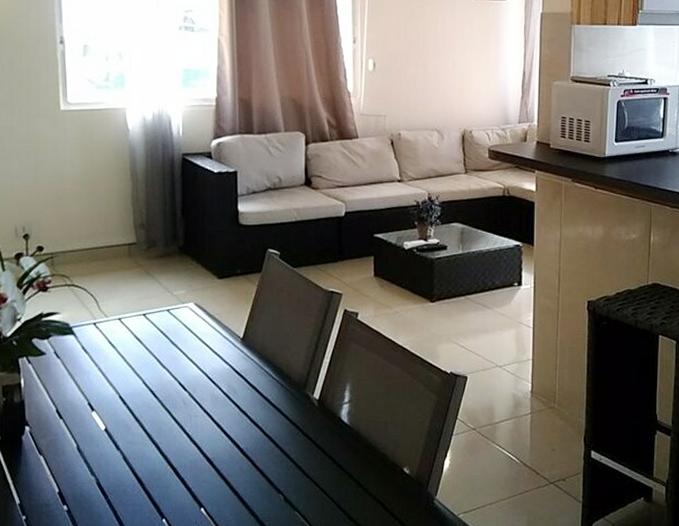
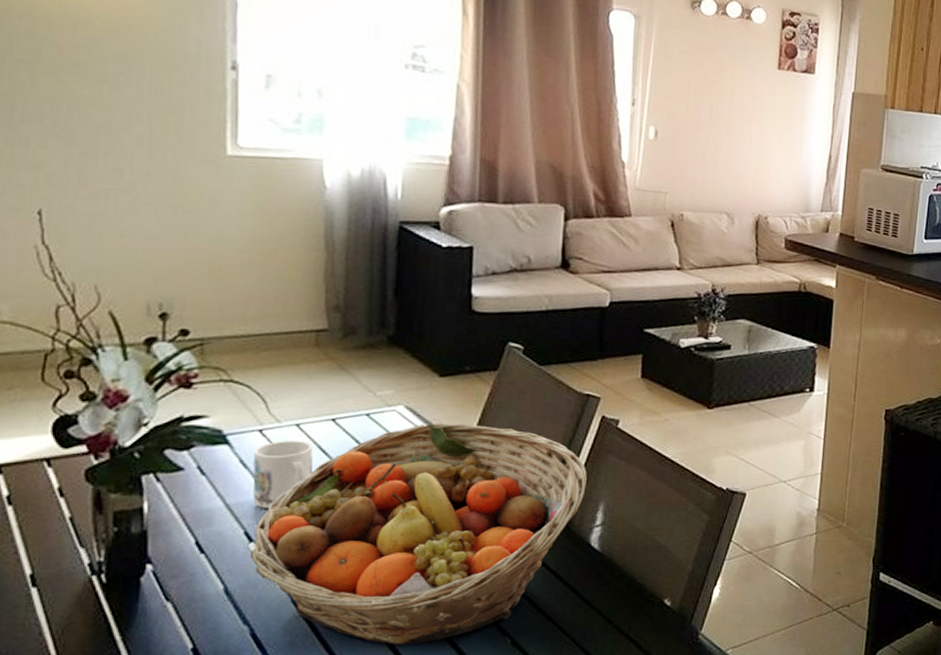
mug: none [91,332,131,385] -> present [253,441,313,509]
fruit basket: none [93,316,335,497] -> present [250,423,587,645]

